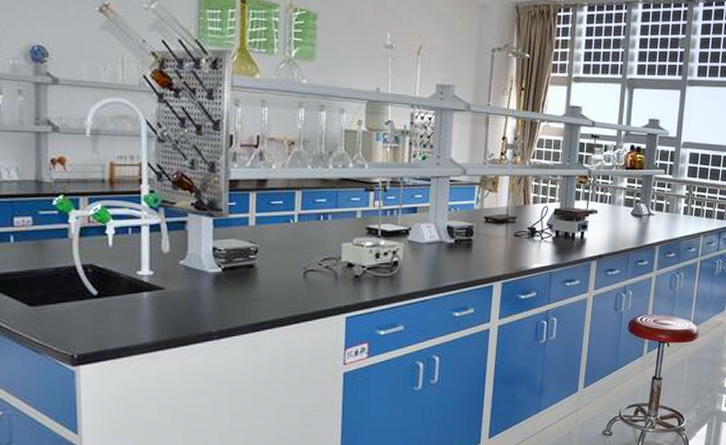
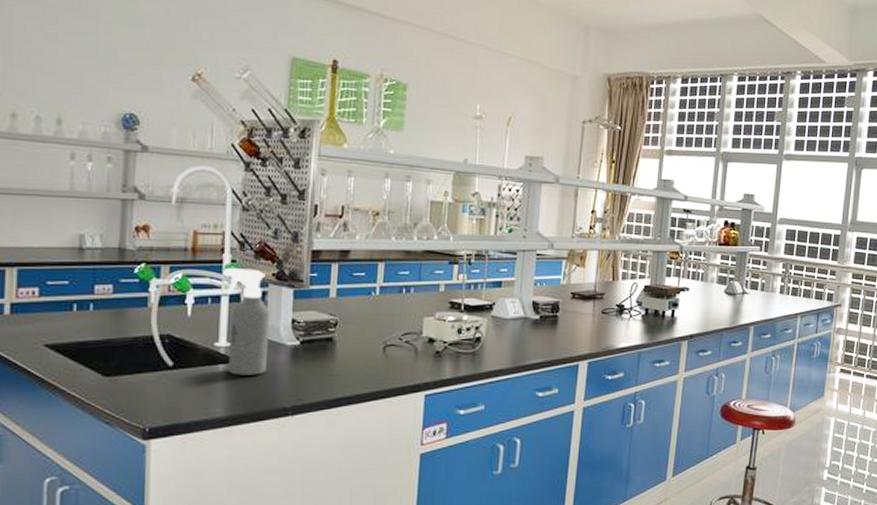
spray bottle: none [142,198,192,303] -> present [223,267,271,376]

